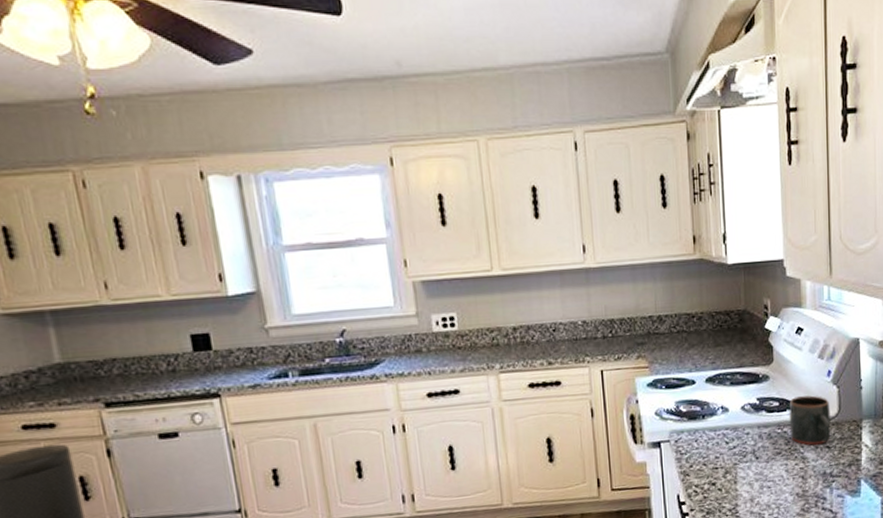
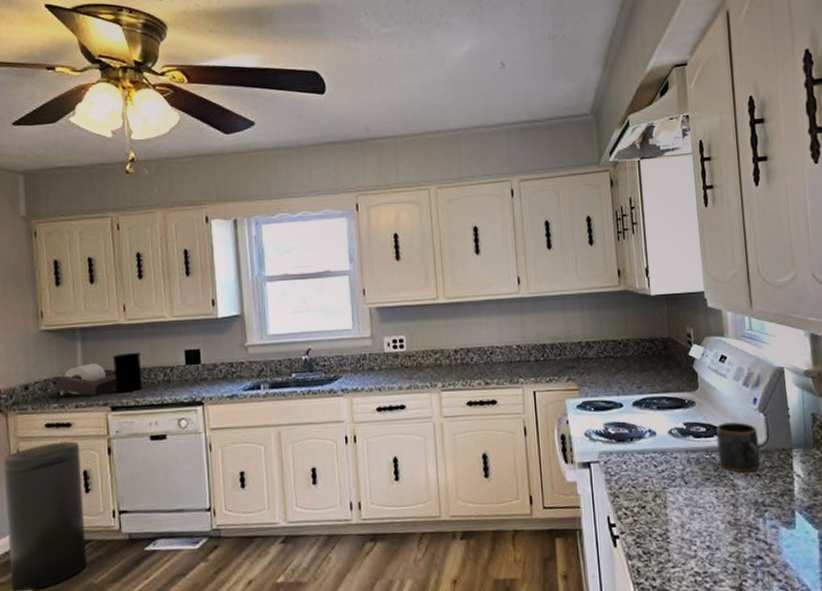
paper towel holder: none [28,352,109,392] -> present [56,363,117,396]
canister: none [97,338,142,387] -> present [112,352,143,393]

